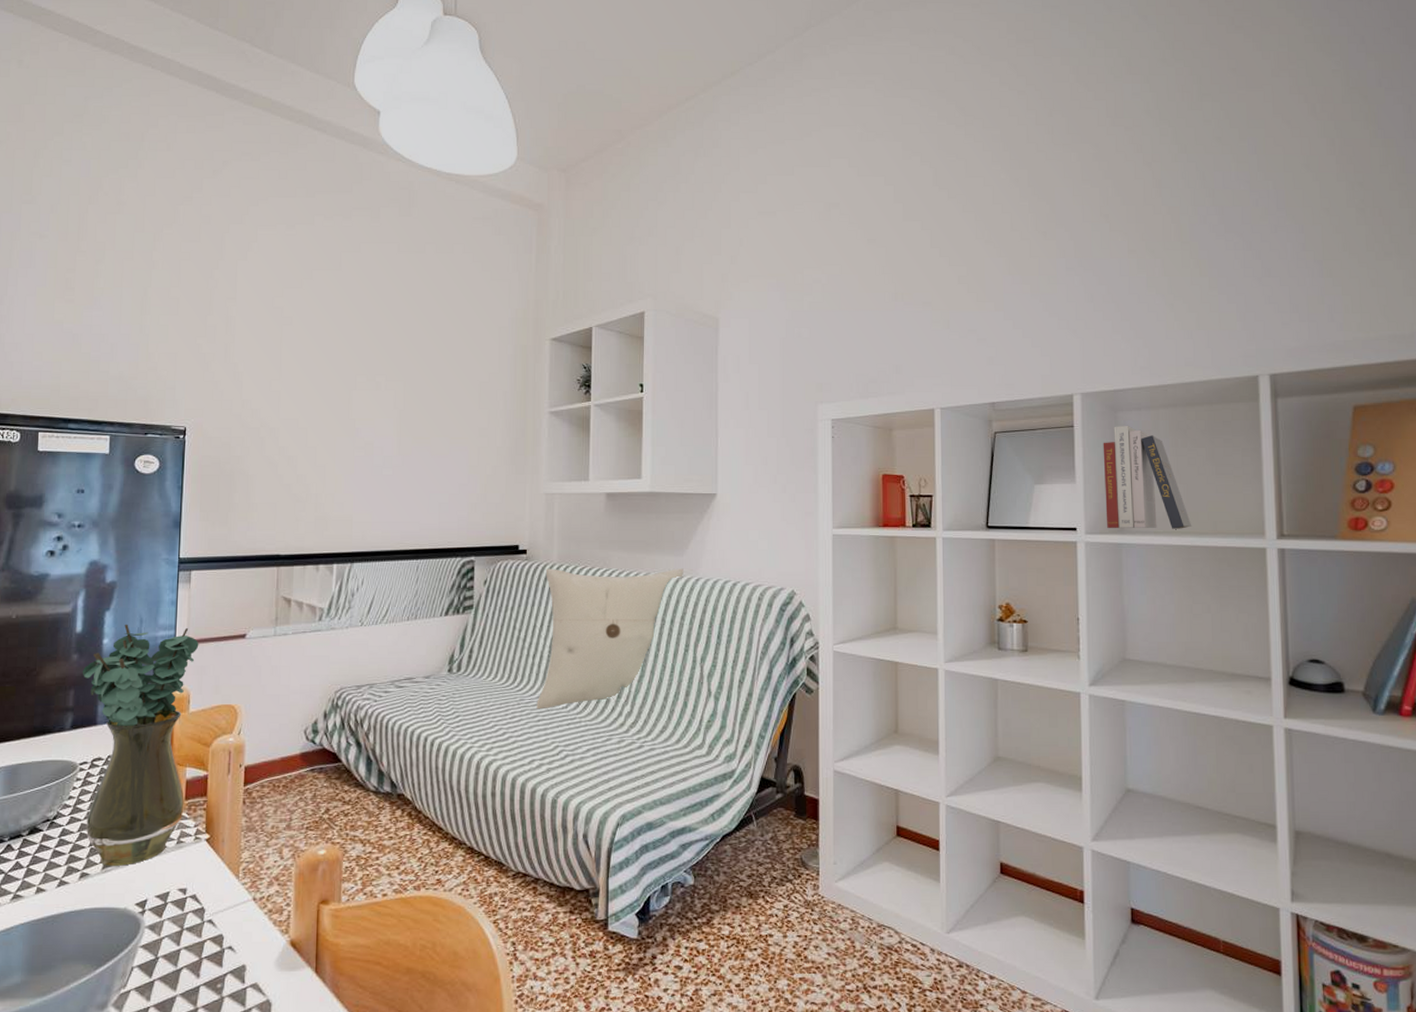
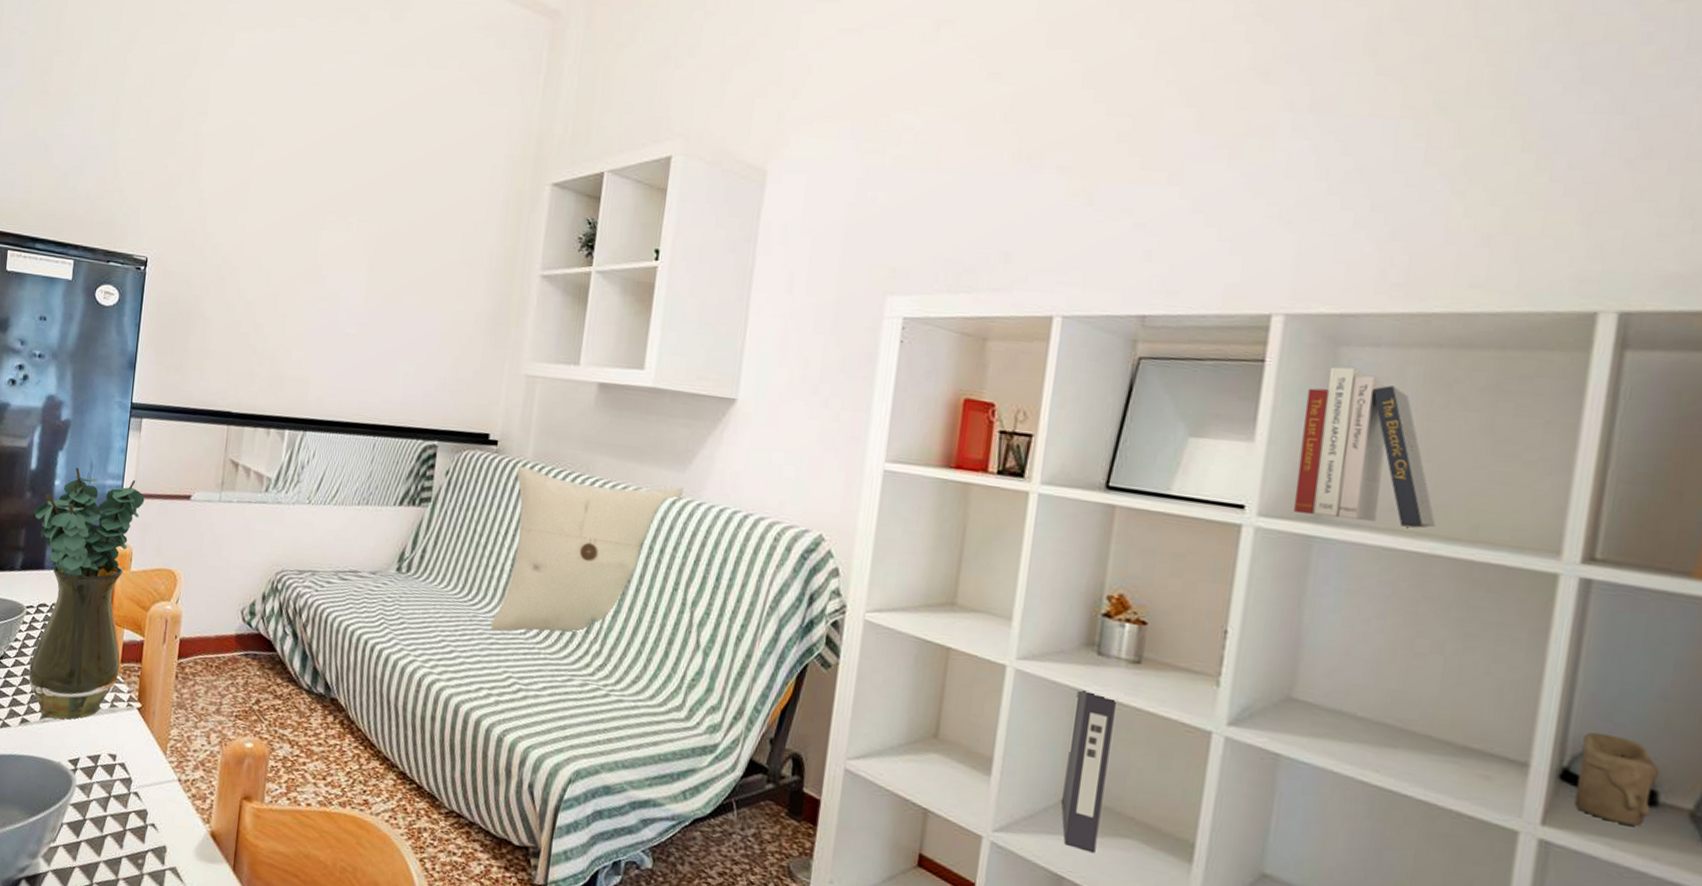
binder: none [989,678,1018,799] -> present [1061,690,1116,854]
candle: none [1298,649,1342,708] -> present [1574,732,1659,826]

